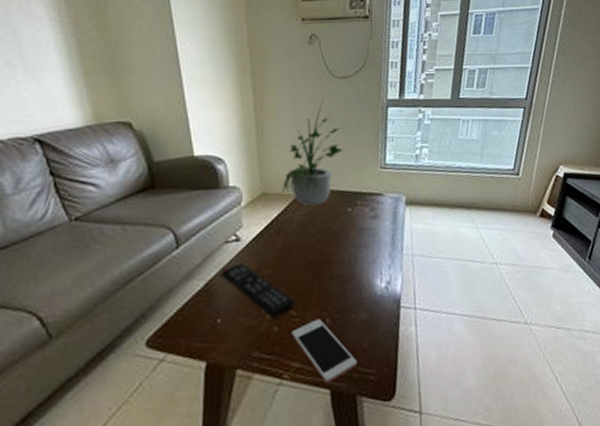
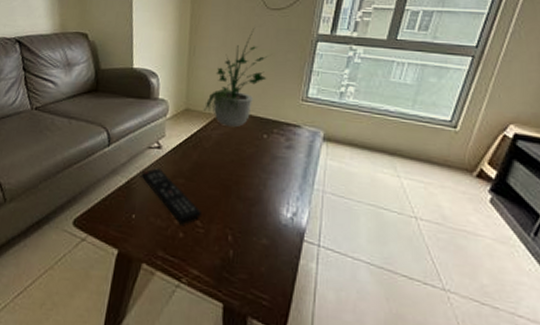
cell phone: present [291,319,357,384] -> none [194,234,252,298]

